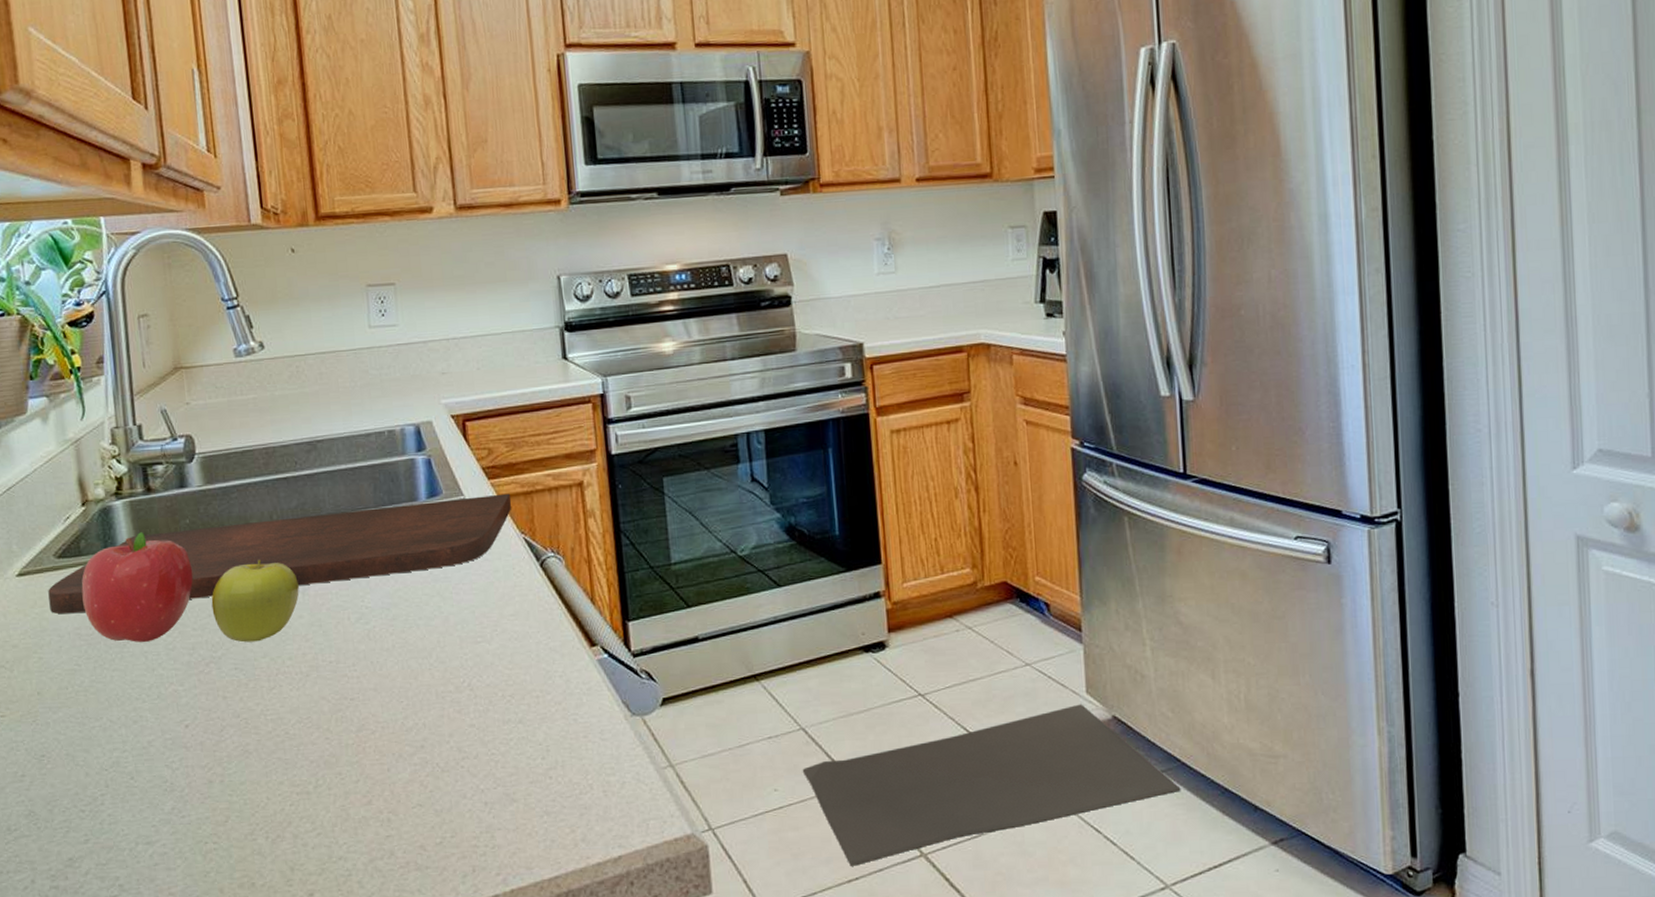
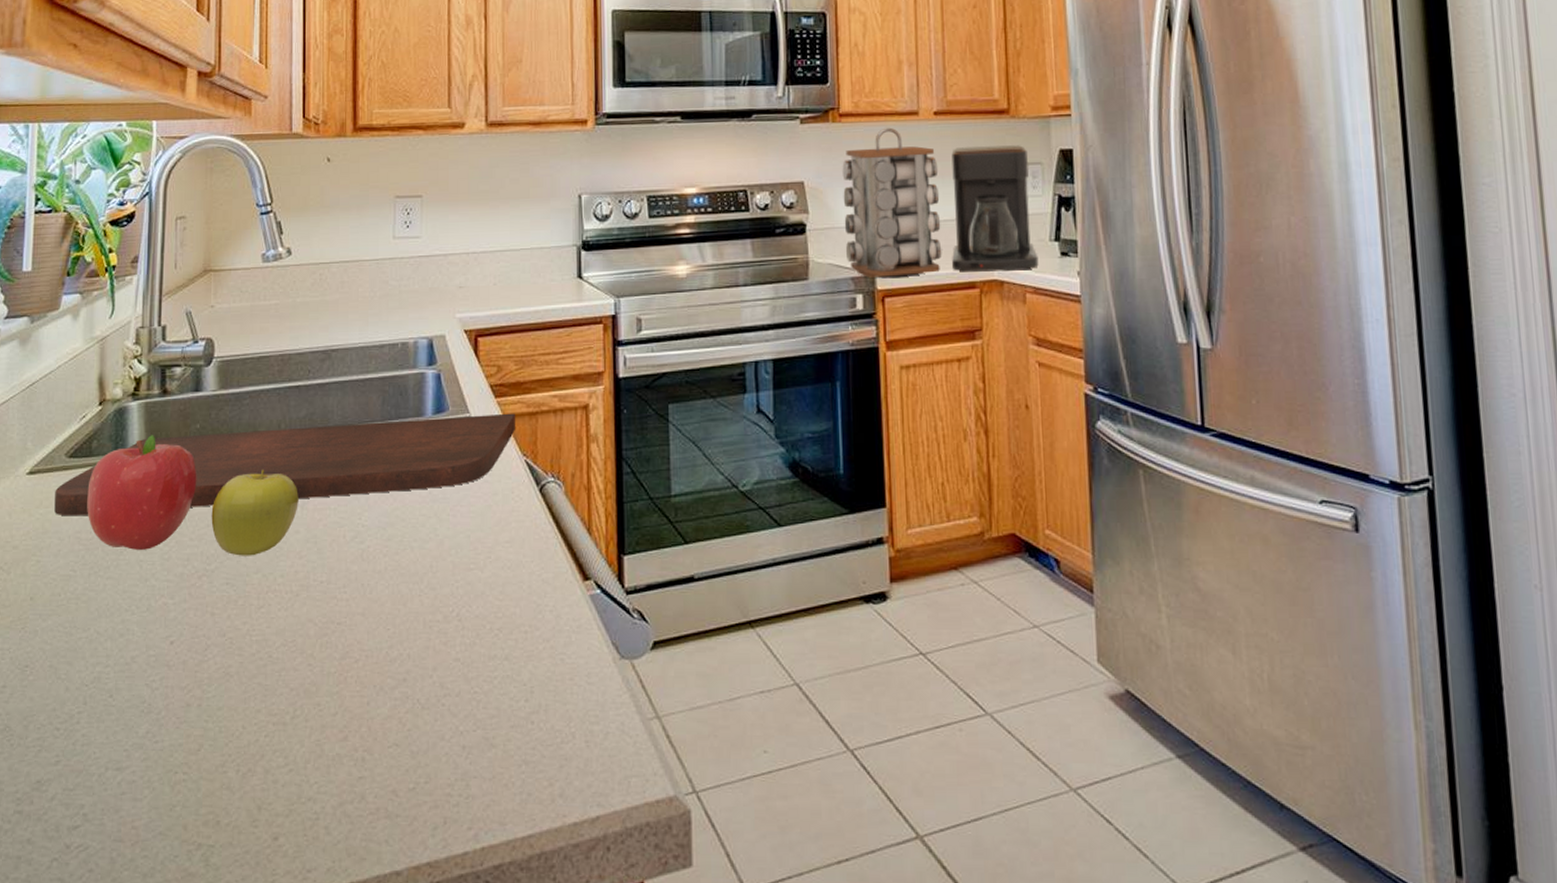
floor mat: present [803,704,1181,866] -> none [795,674,1199,845]
spice rack: none [825,195,929,346] -> present [842,127,942,278]
coffee maker: none [935,209,1025,336] -> present [951,145,1039,271]

